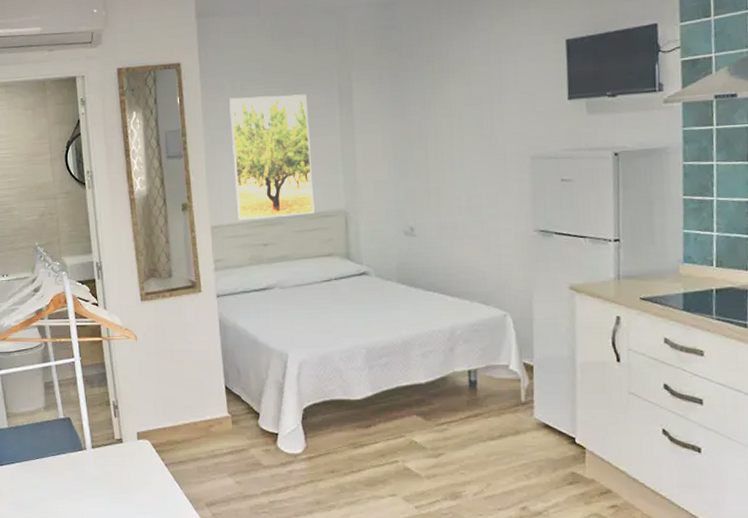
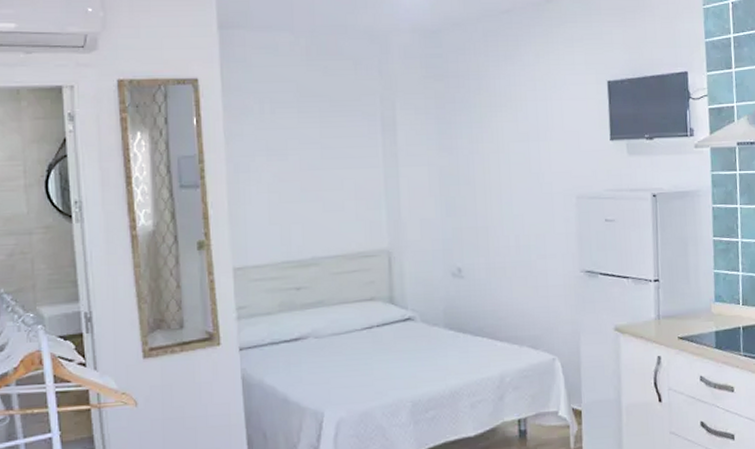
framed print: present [229,94,315,221] -> none [257,121,355,262]

